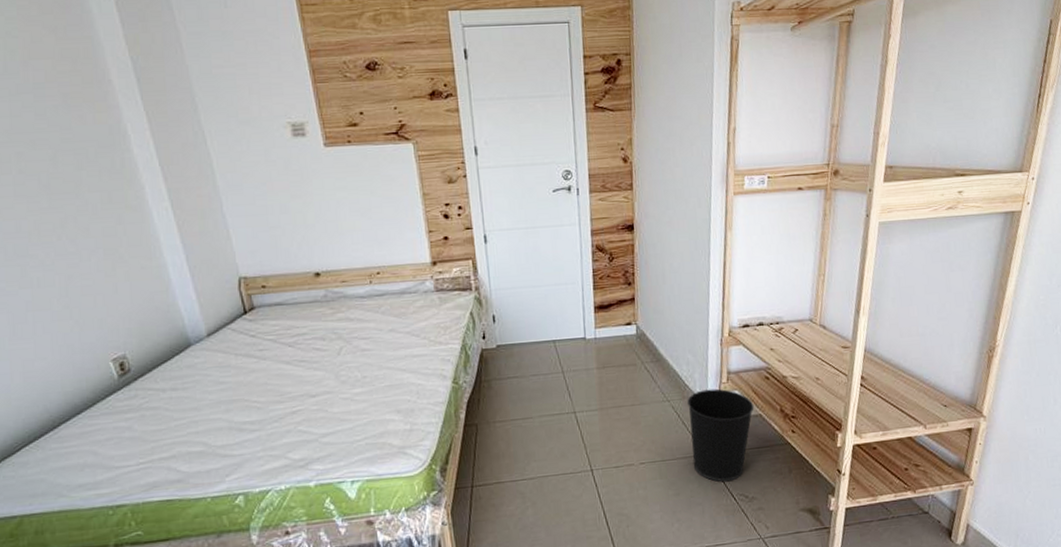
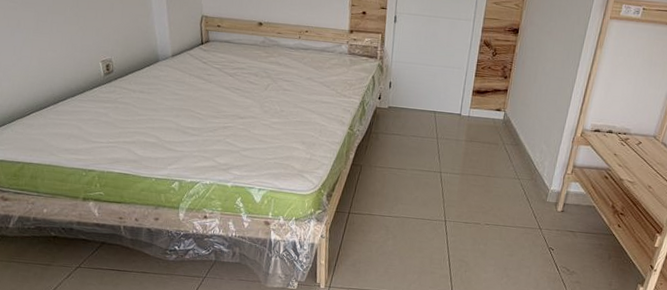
wastebasket: present [687,388,755,482] -> none [528,176,590,255]

